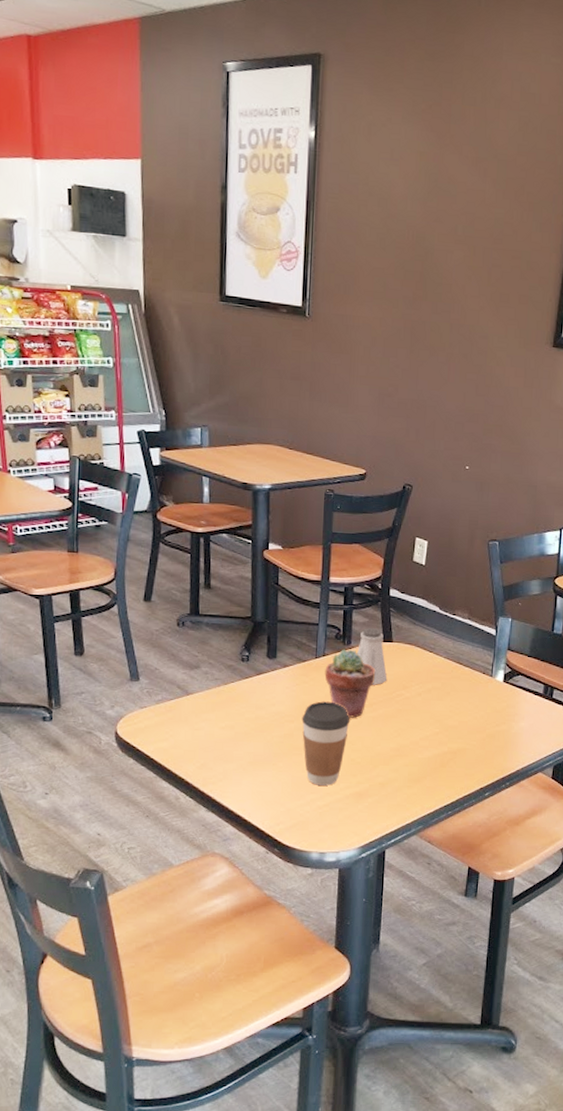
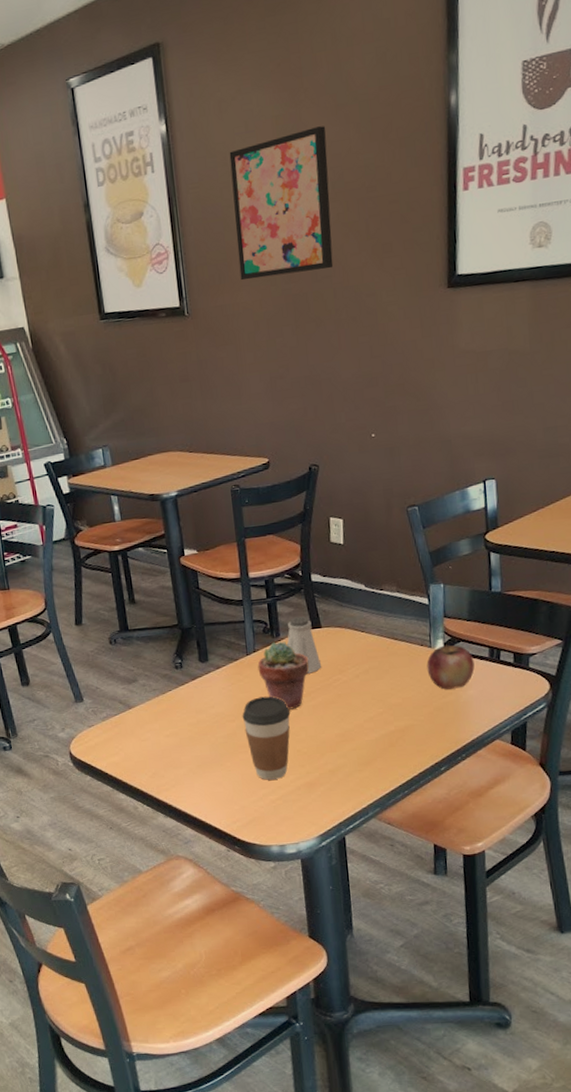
wall art: none [365,171,465,305] -> present [229,126,334,281]
apple: none [485,676,529,719] -> present [427,645,475,690]

